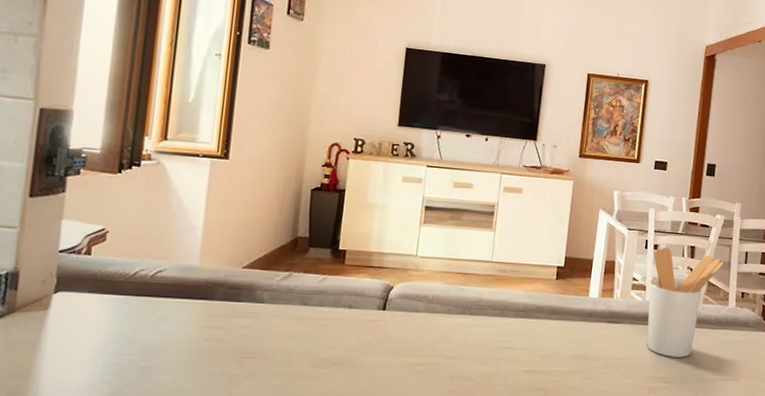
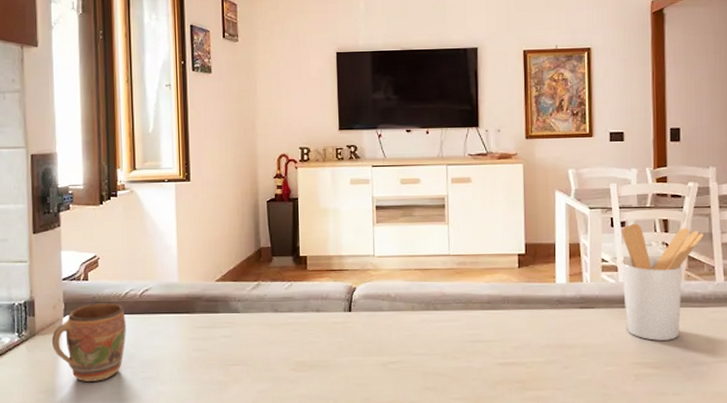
mug: none [34,281,131,368] -> present [51,303,126,382]

